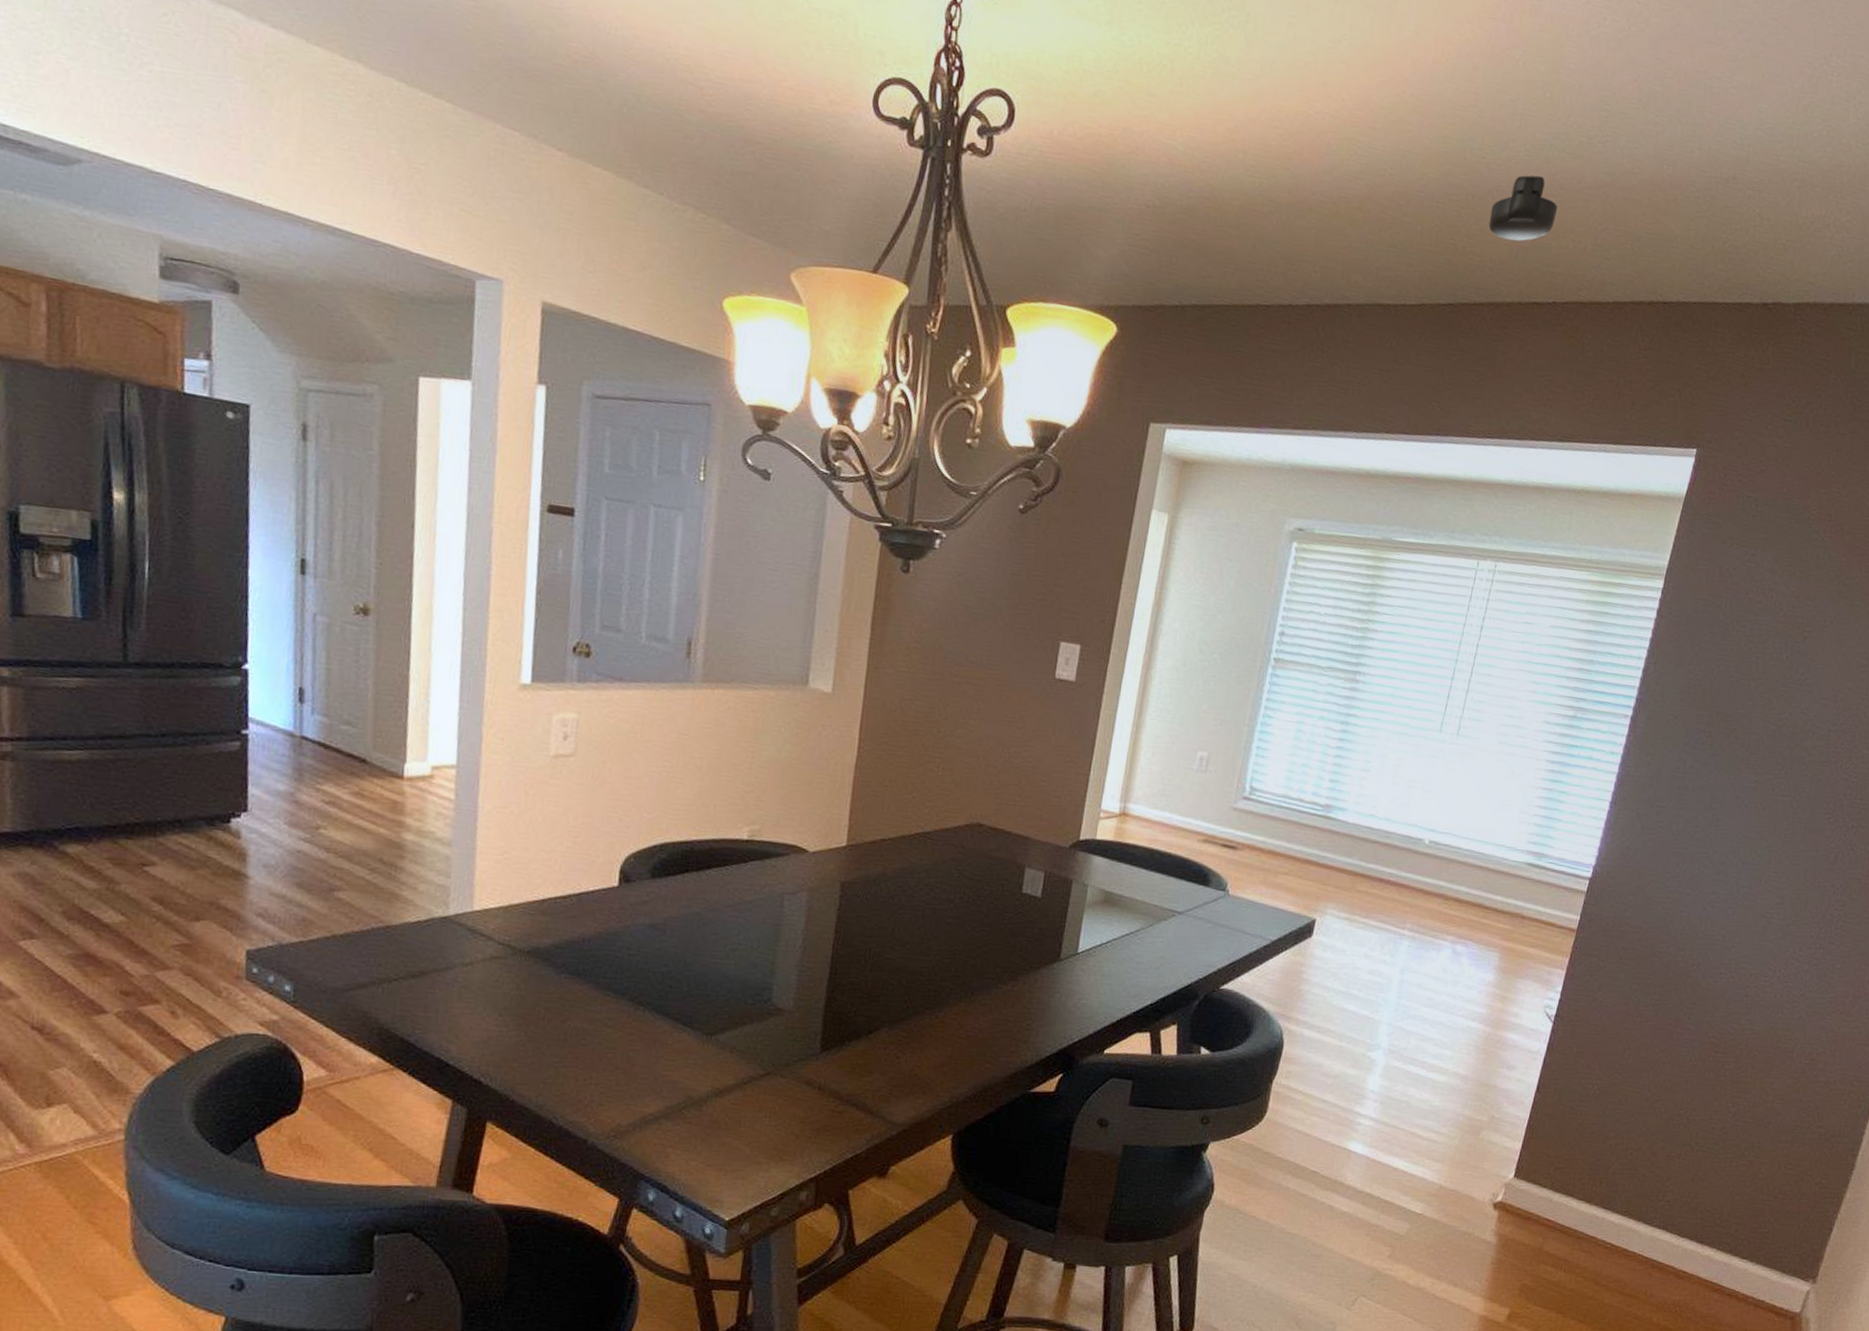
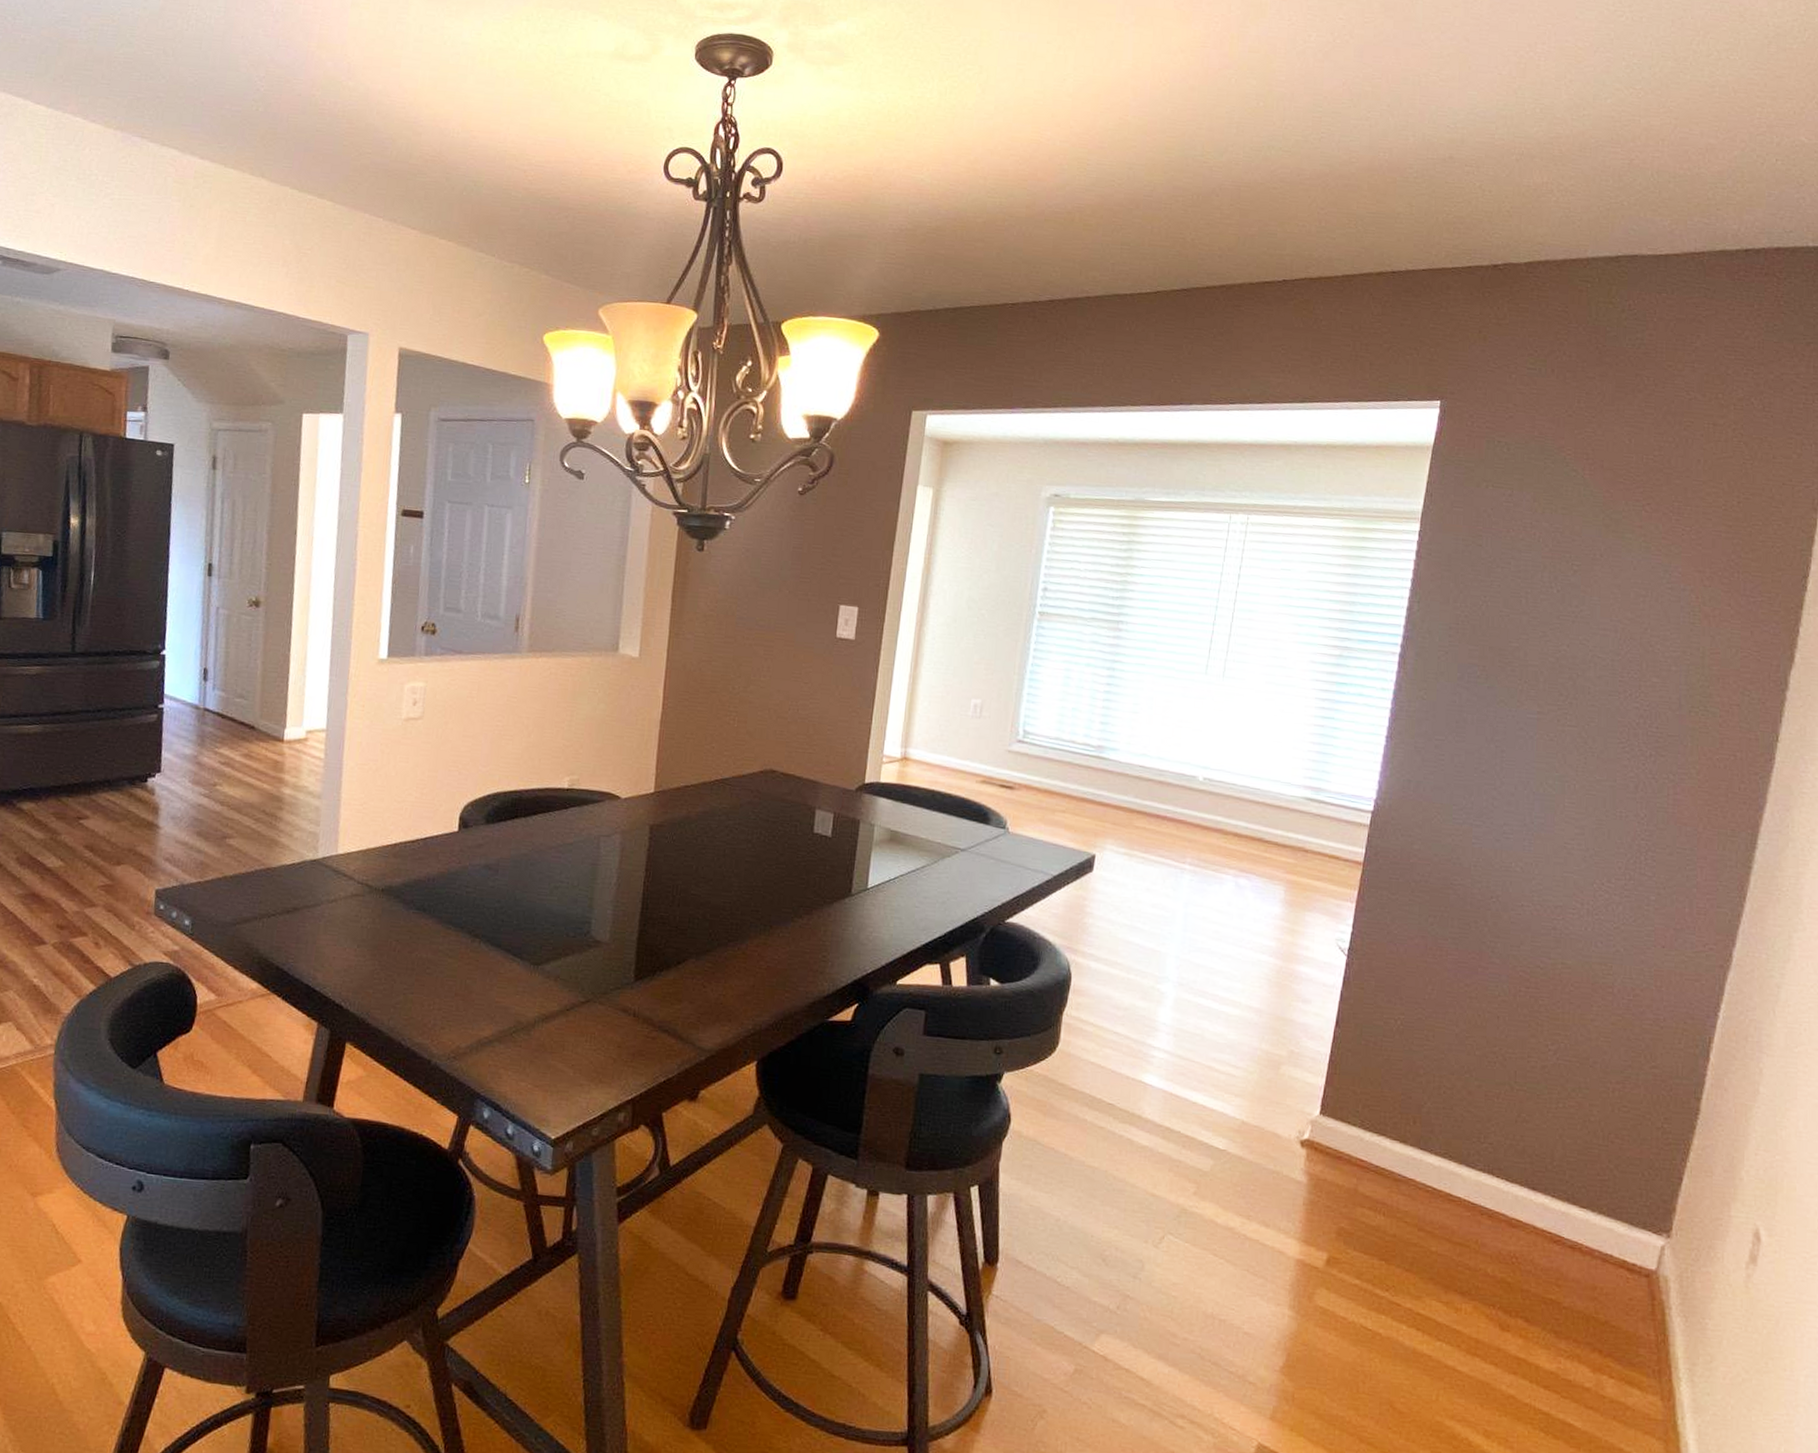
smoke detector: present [1488,175,1558,242] -> none [1215,173,1280,231]

